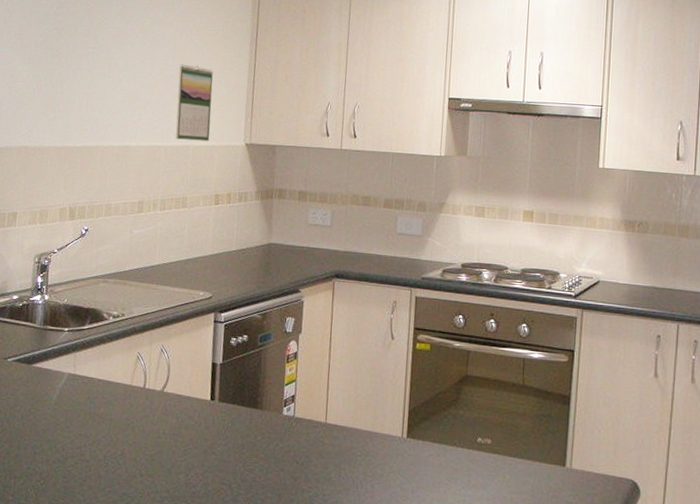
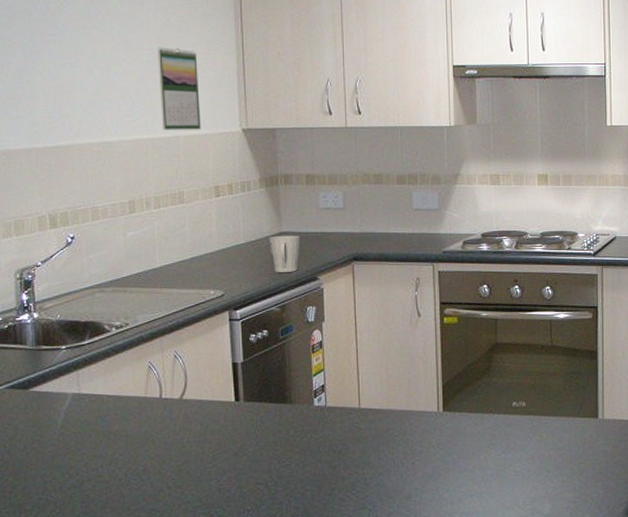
mug: none [258,246,287,283] -> present [268,235,300,272]

